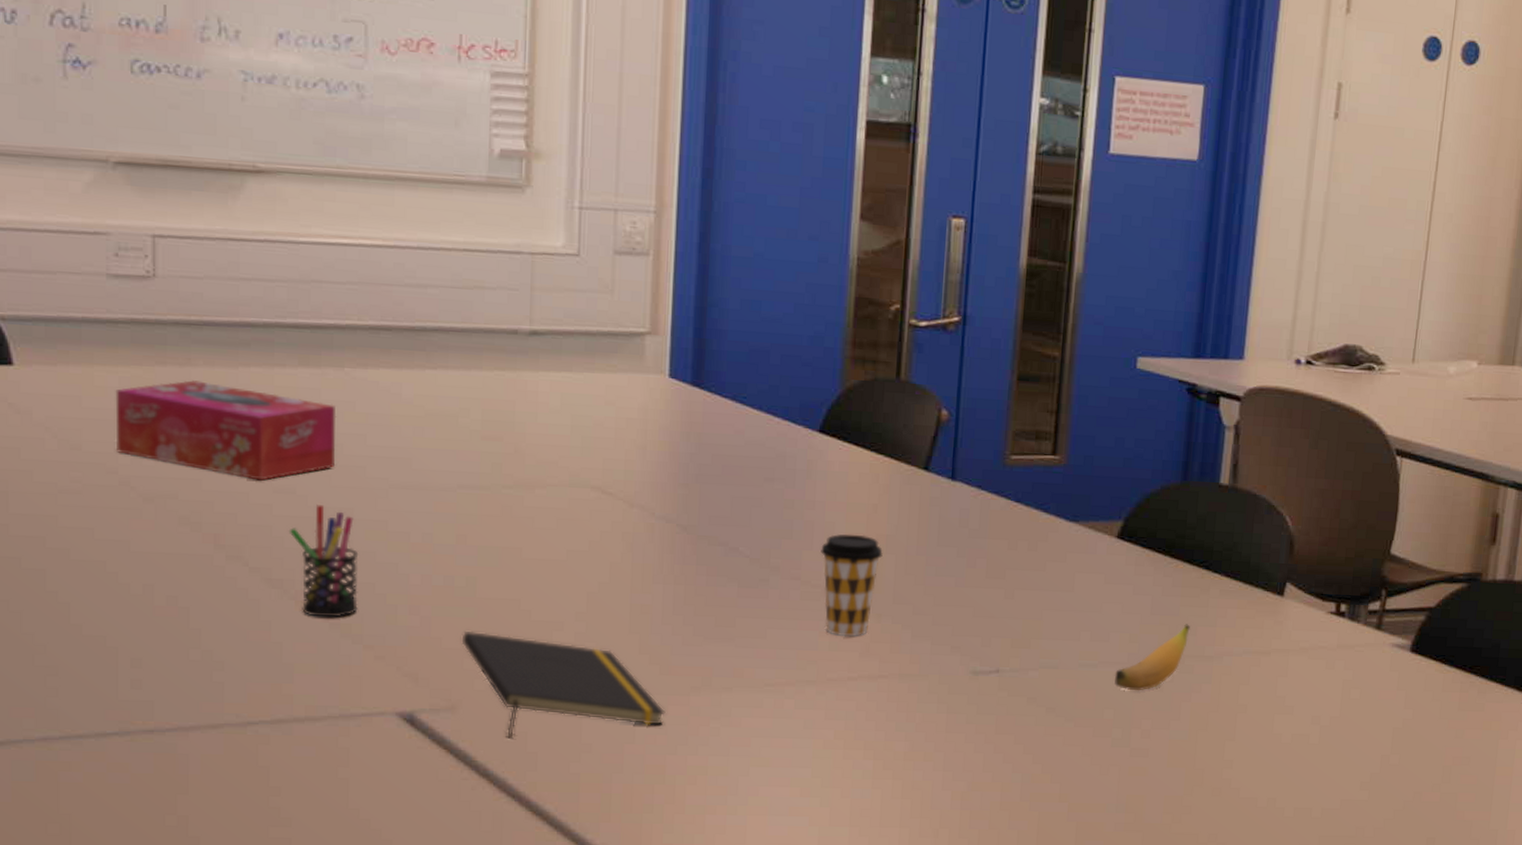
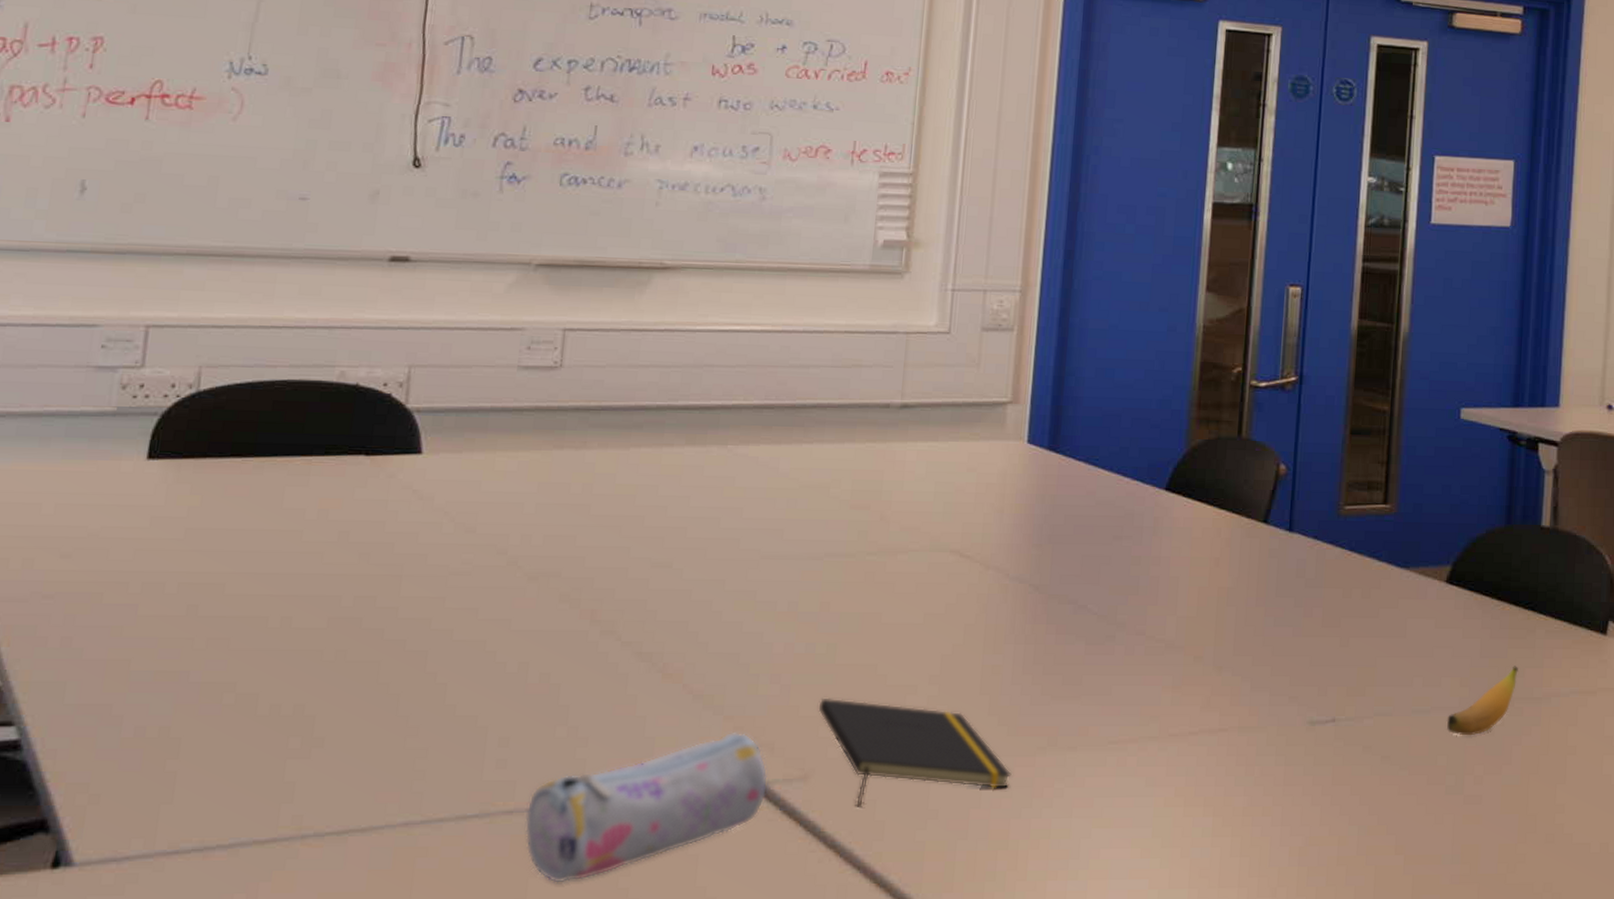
tissue box: present [115,380,337,481] -> none [508,462,717,556]
pencil case: none [167,660,415,801] -> present [524,731,769,883]
pen holder: present [288,505,359,618] -> none [662,578,727,689]
coffee cup: present [820,533,883,637] -> none [1165,588,1224,691]

